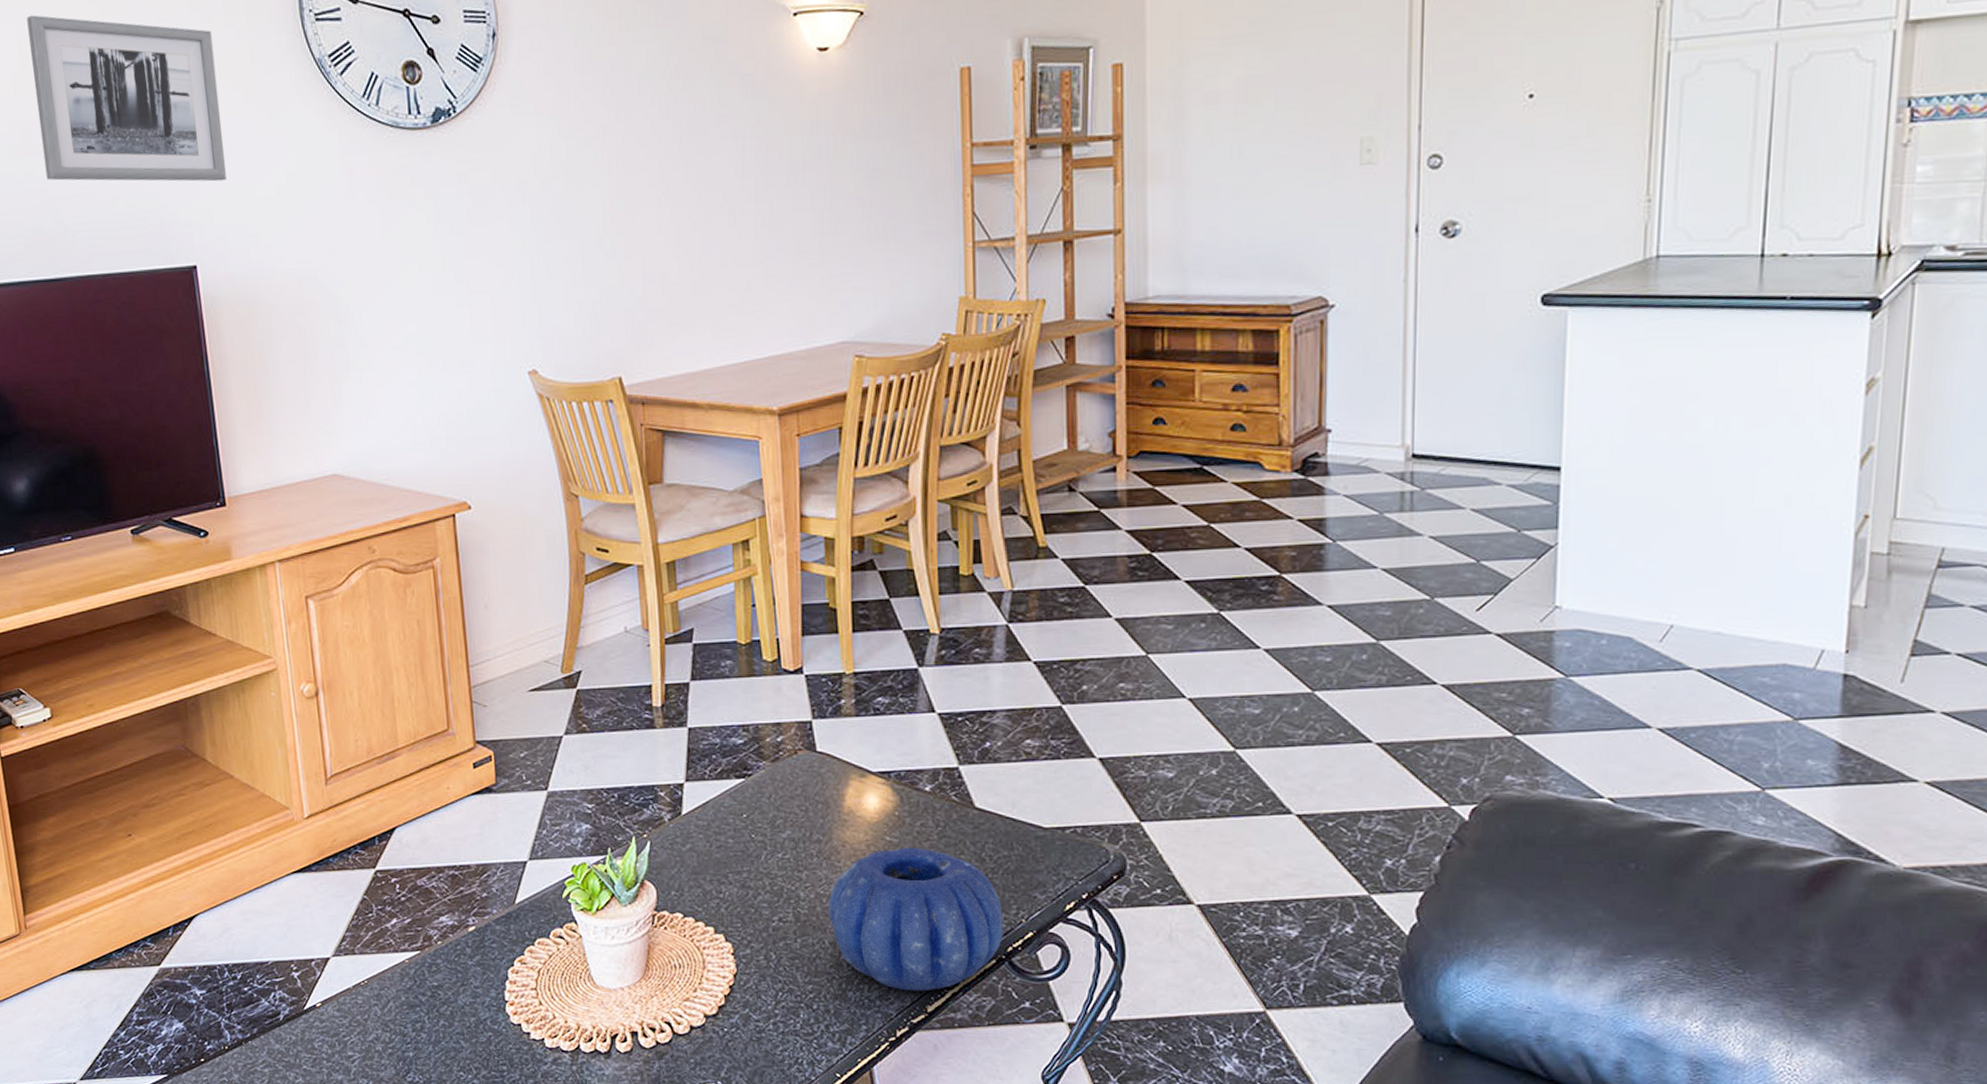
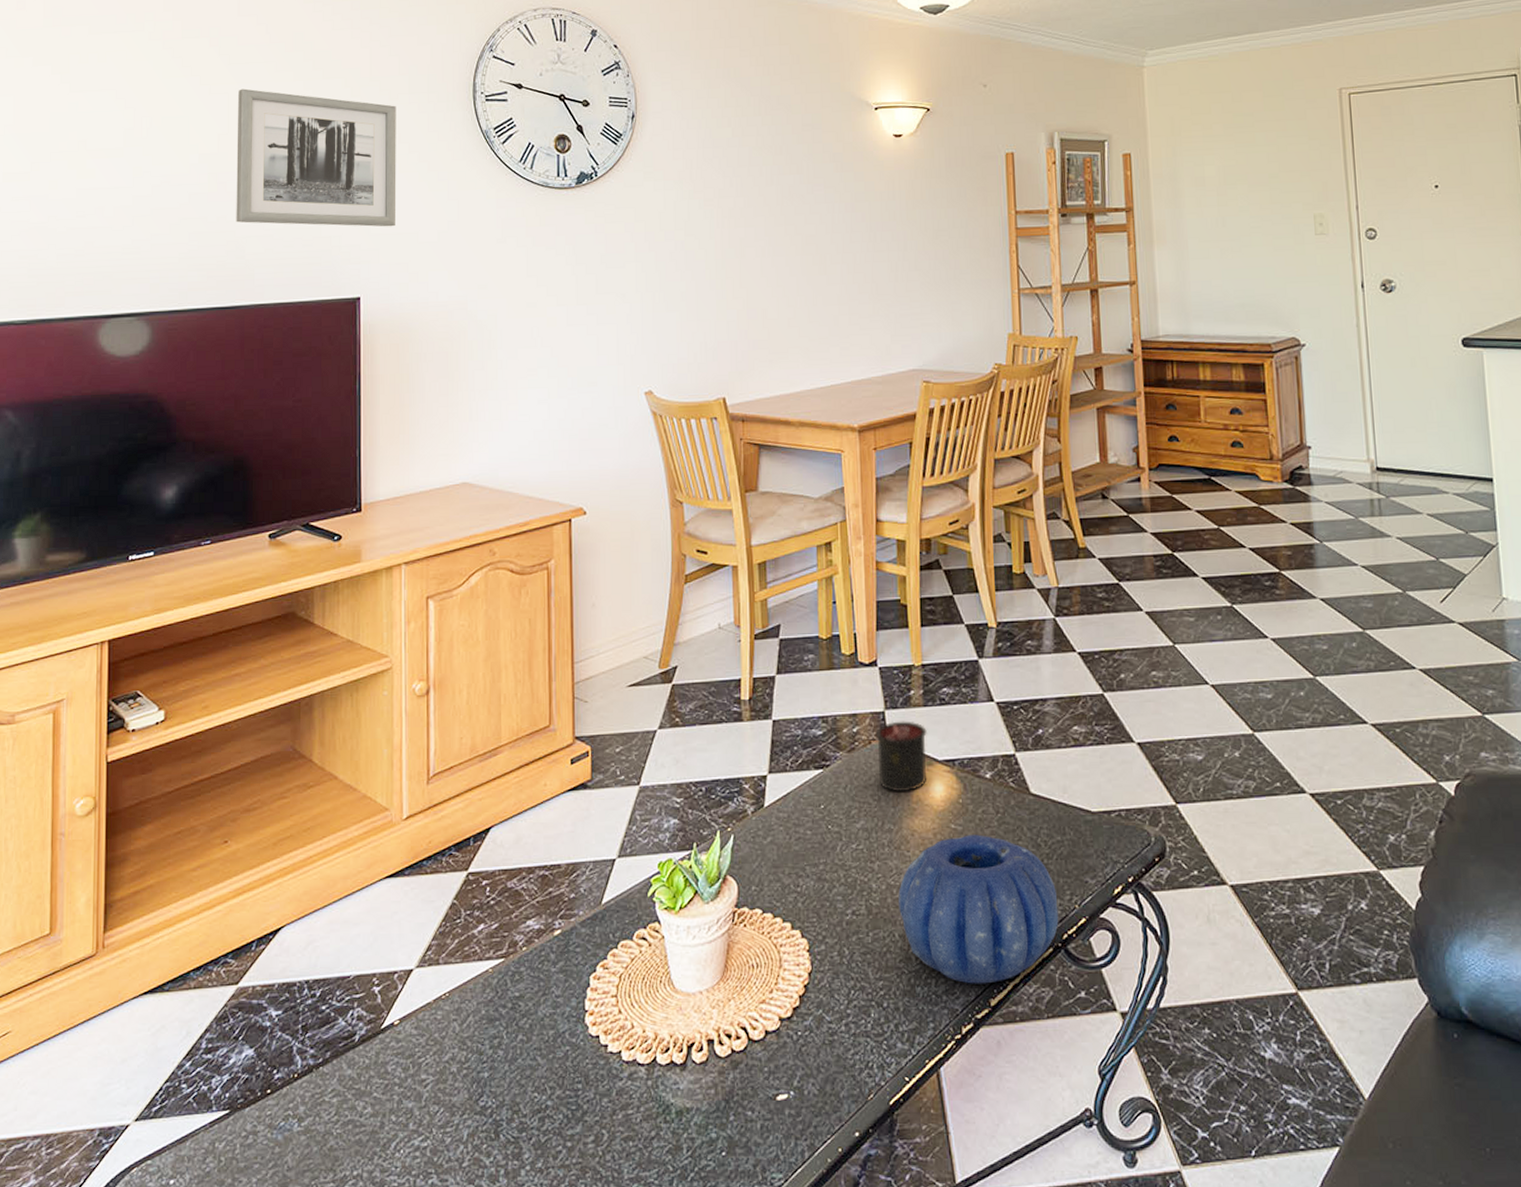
candle: none [802,717,859,804] -> present [875,707,927,792]

